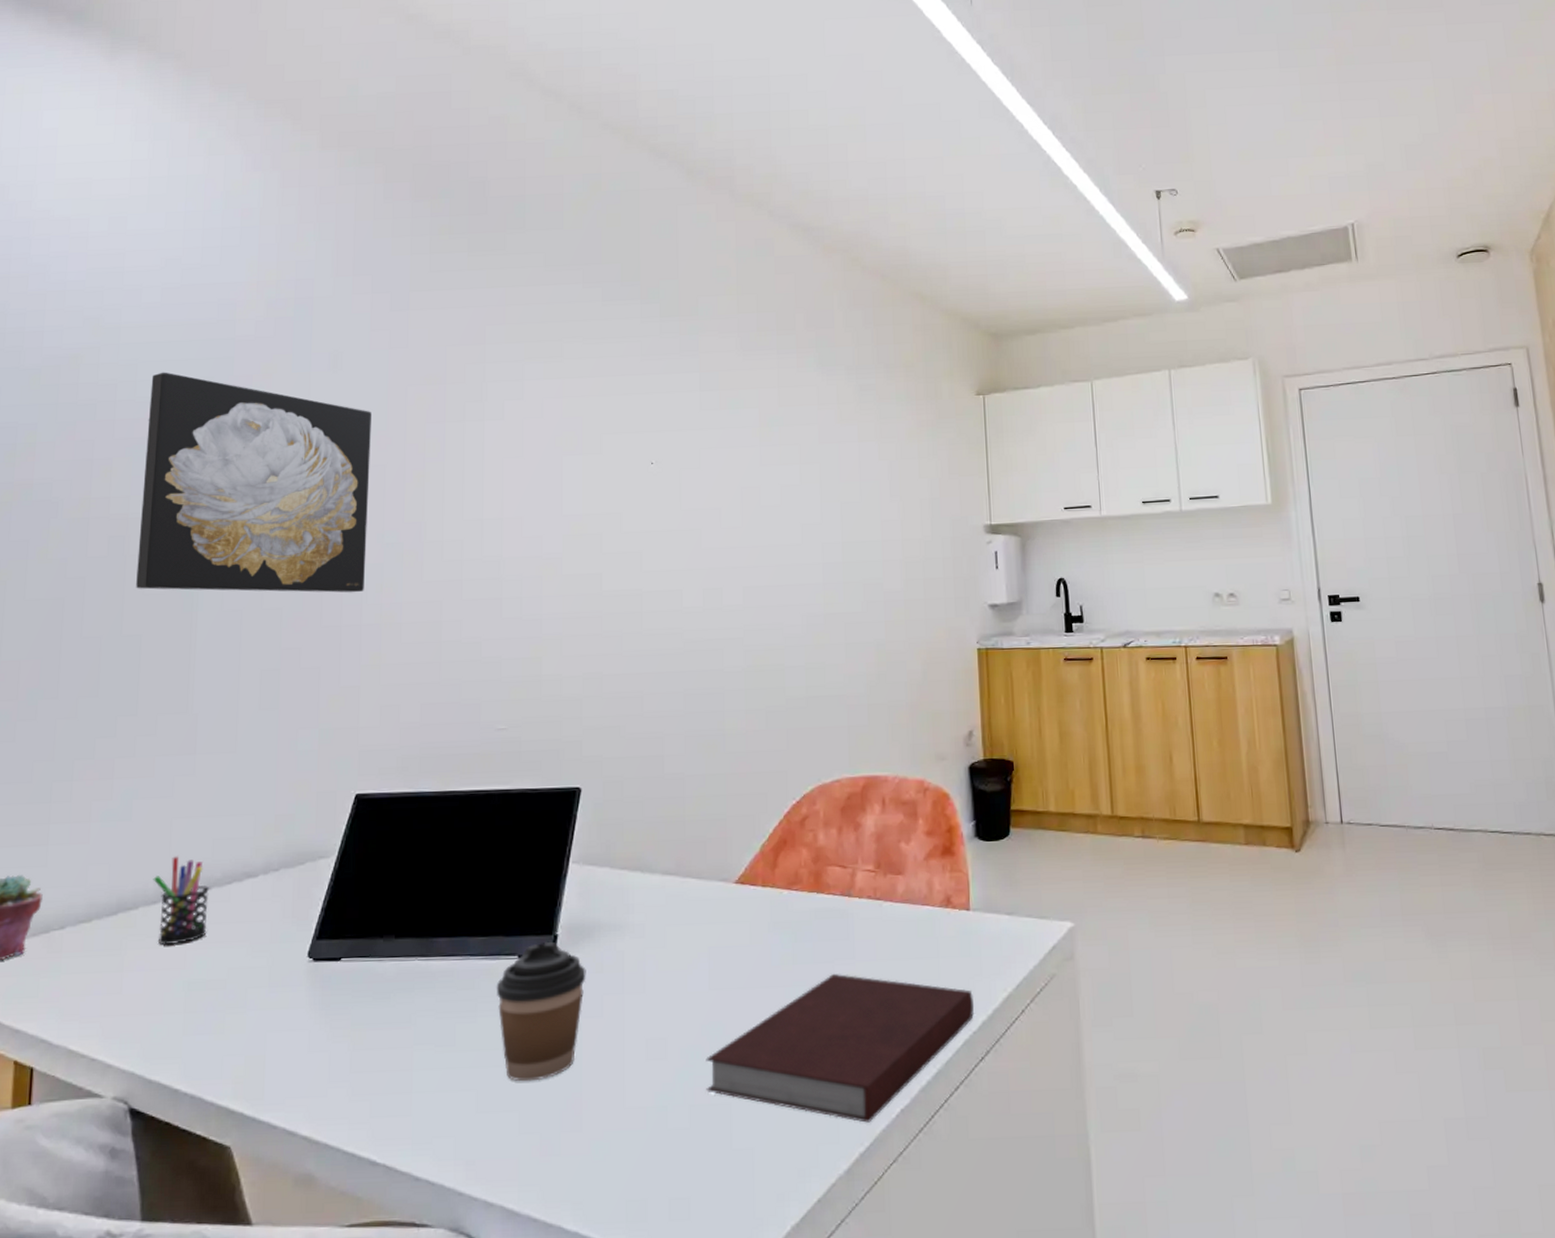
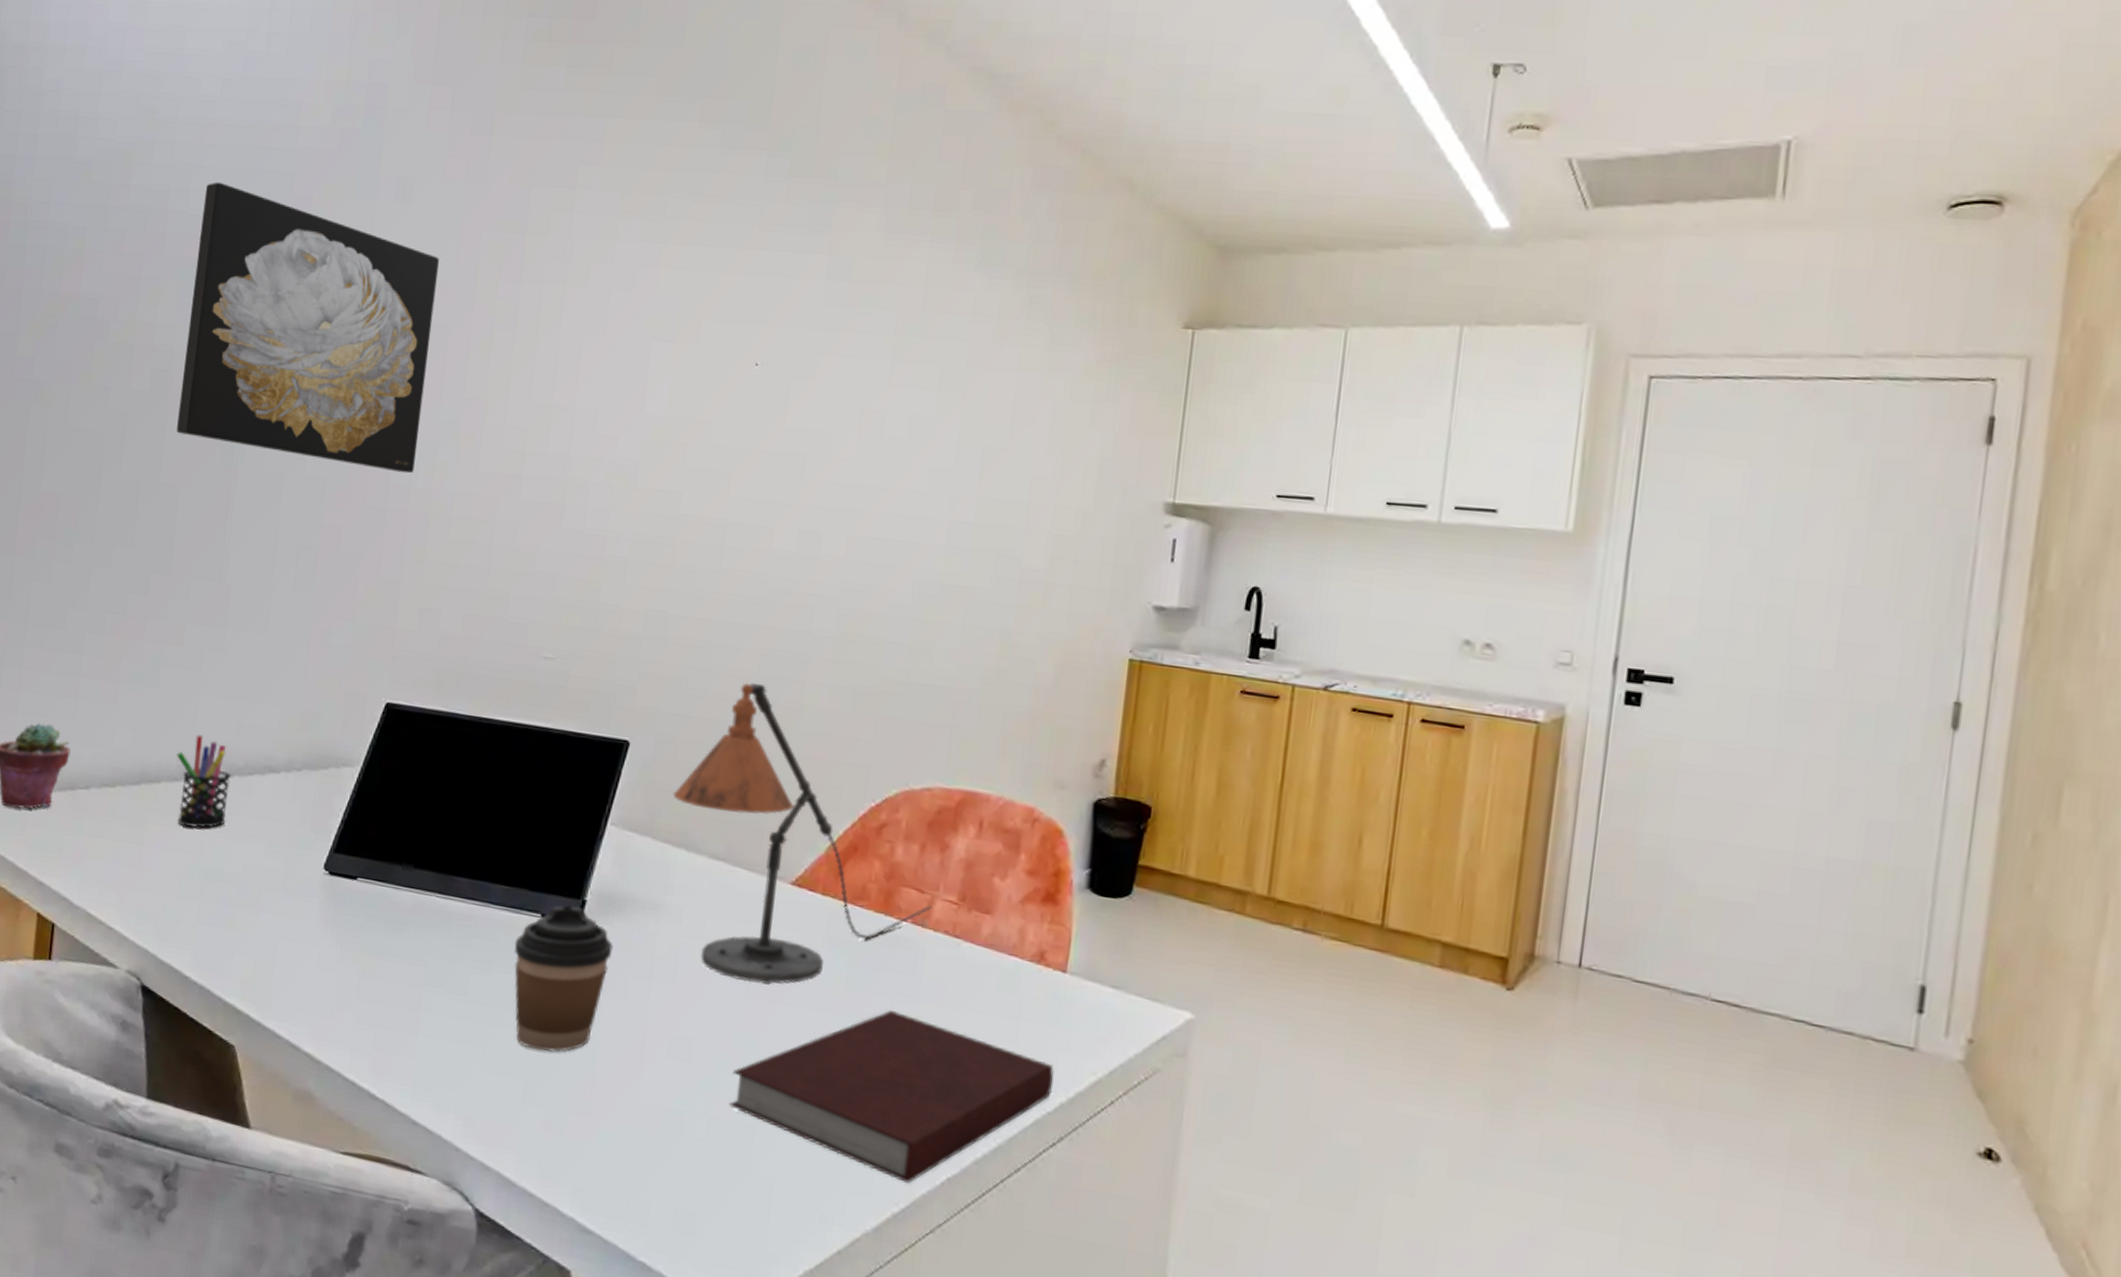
desk lamp: none [624,719,855,977] -> present [672,682,933,985]

